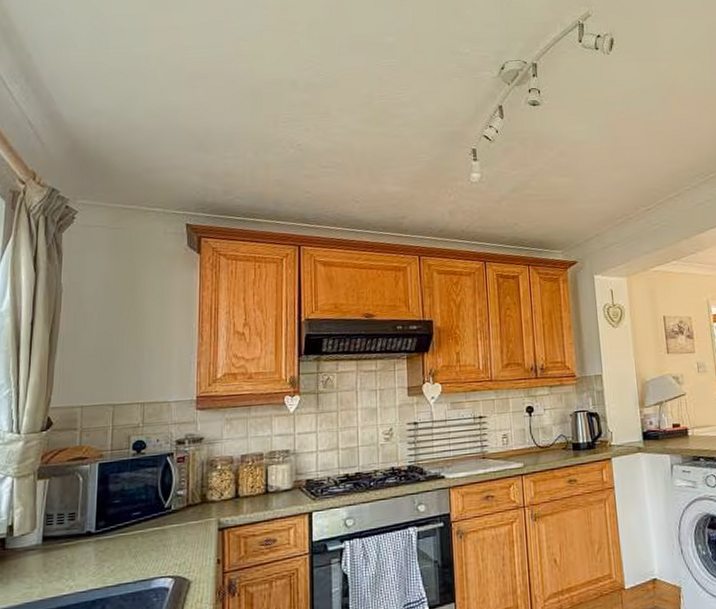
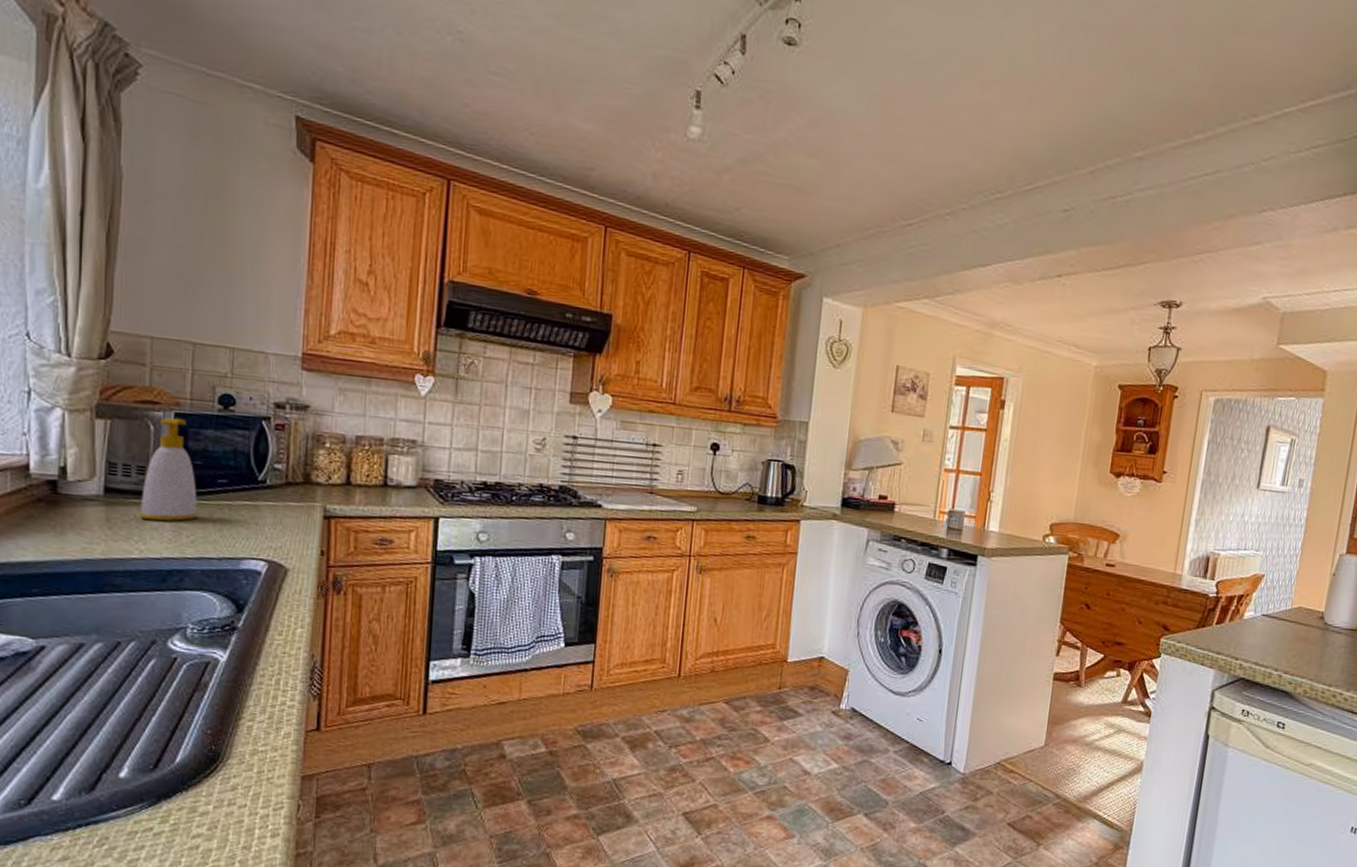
soap bottle: none [69,468,117,559] -> present [139,417,198,522]

